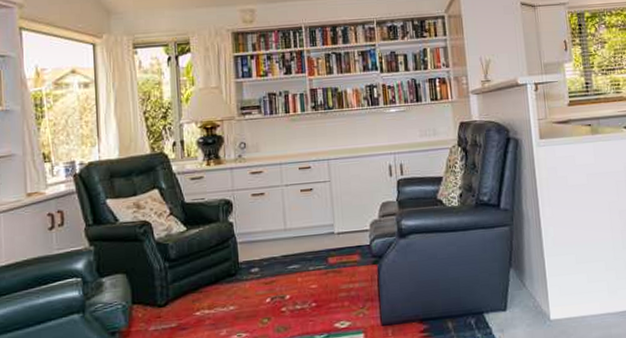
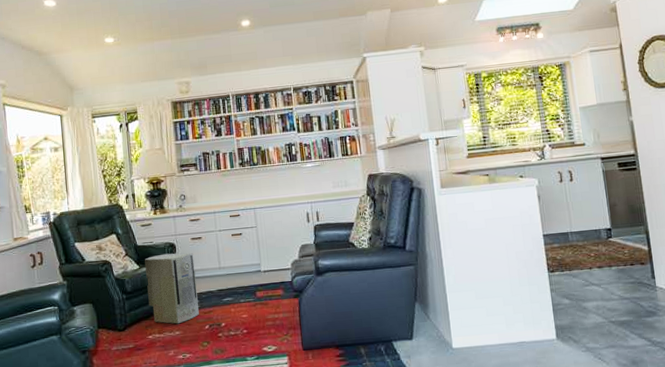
air purifier: none [193,211,259,298] -> present [144,252,199,324]

